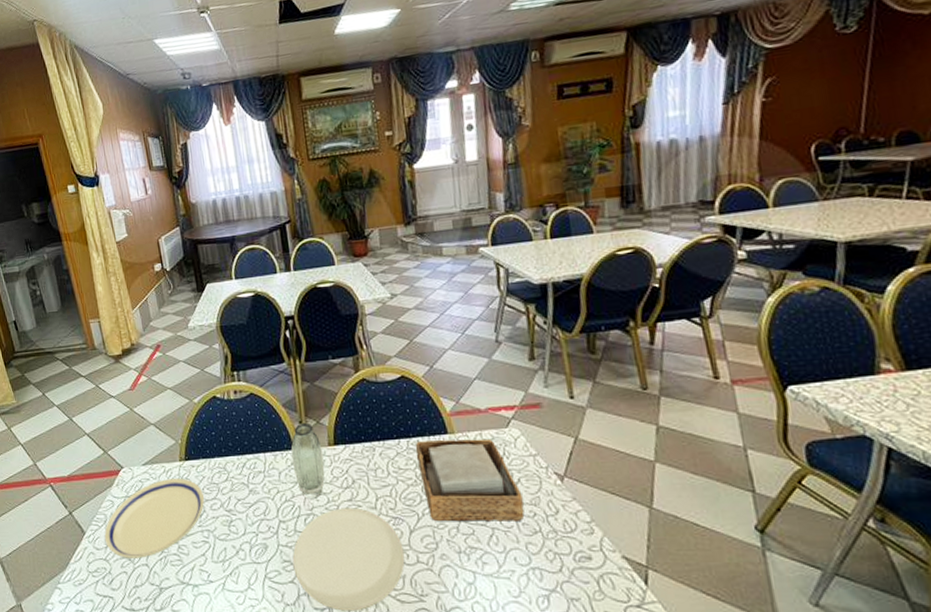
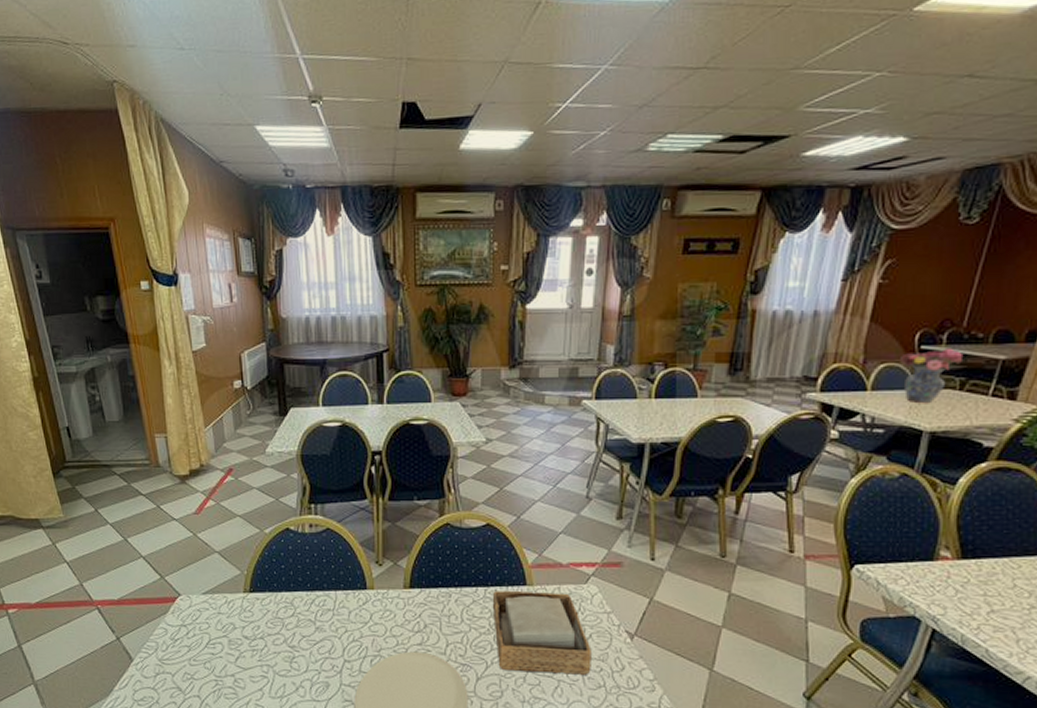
plate: present [104,478,205,558] -> none [154,610,267,690]
vase: present [291,422,325,499] -> none [364,563,397,640]
flower arrangement: none [798,155,866,215] -> present [900,348,962,404]

